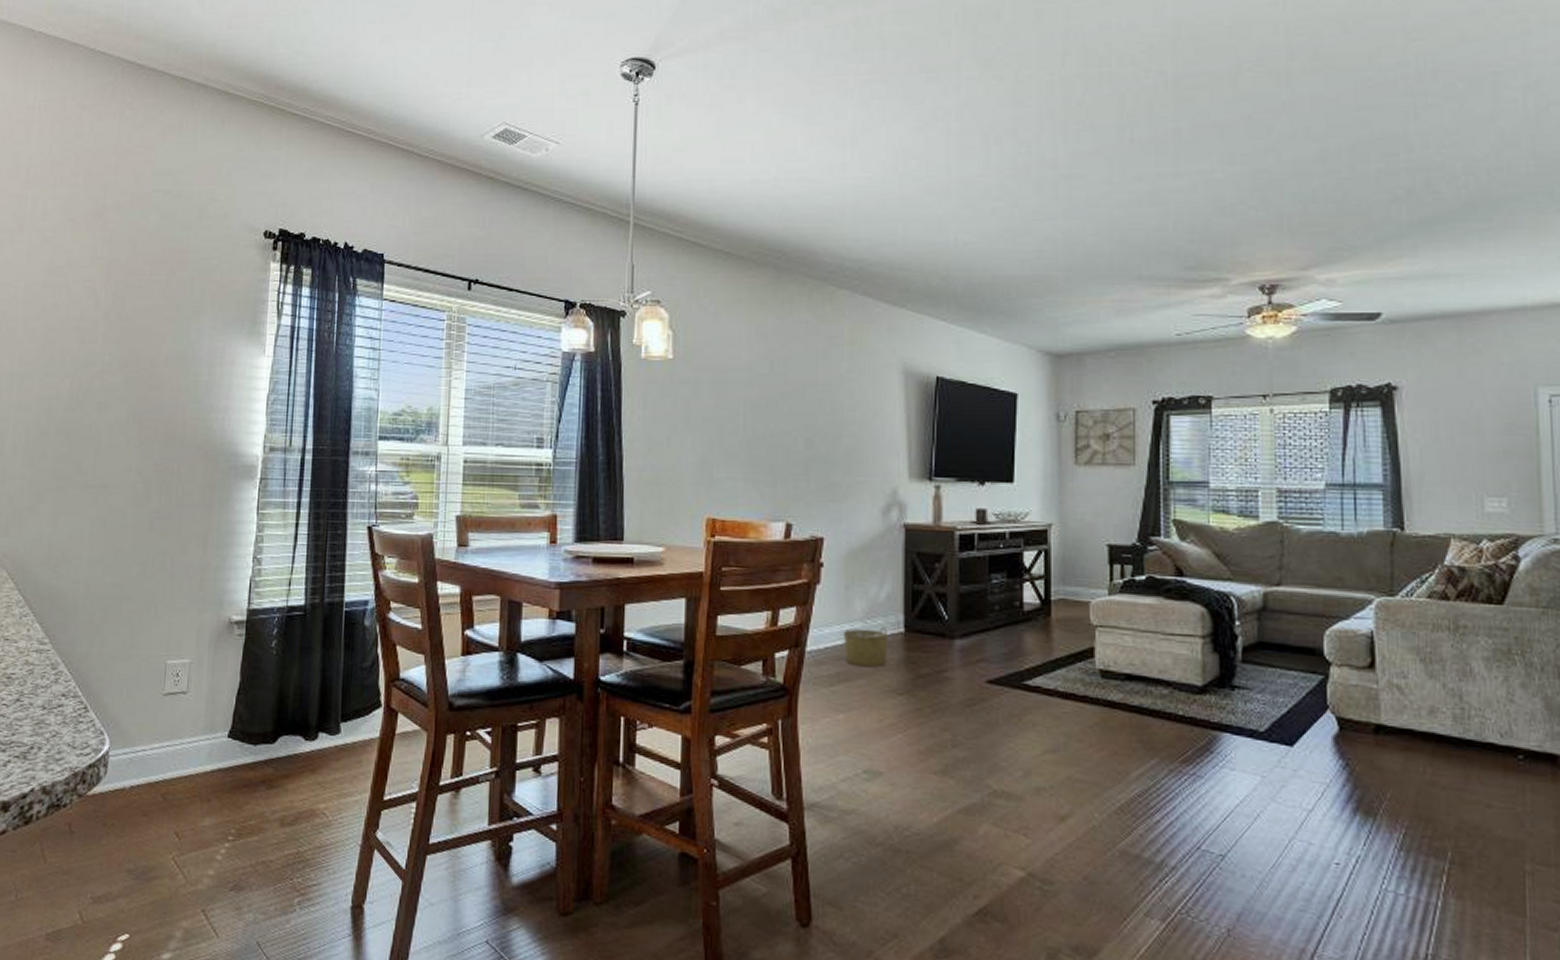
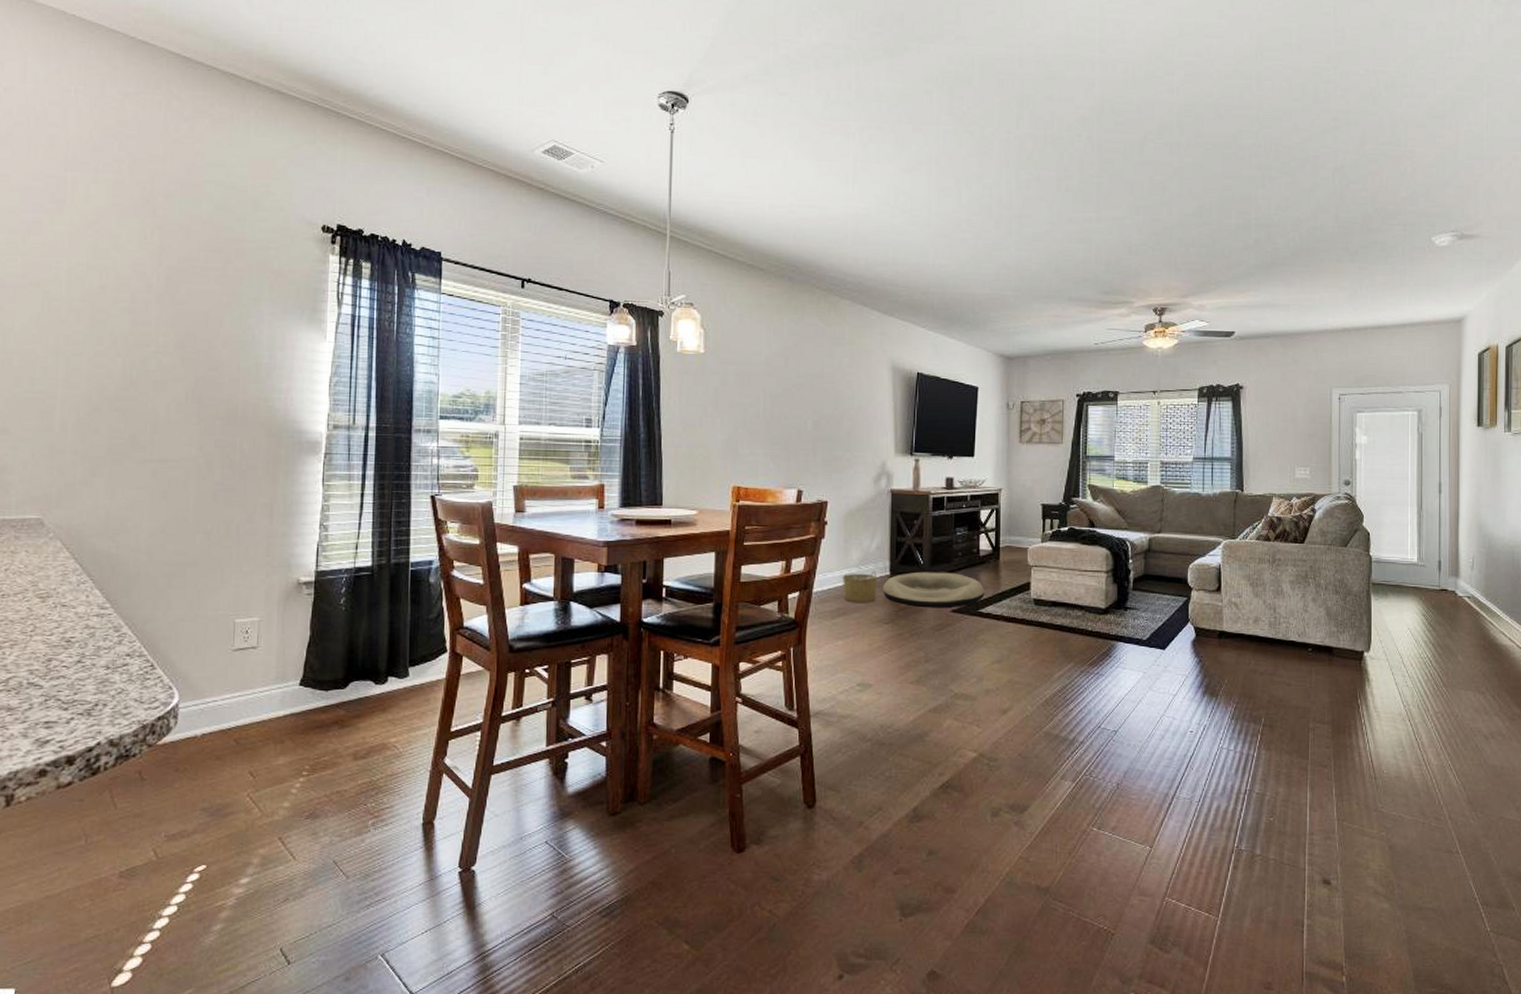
dog bed: none [896,629,1032,678] -> present [883,571,985,608]

